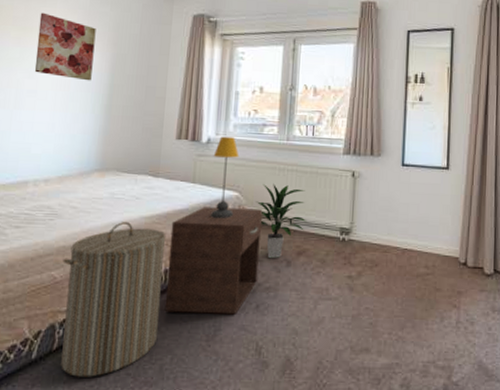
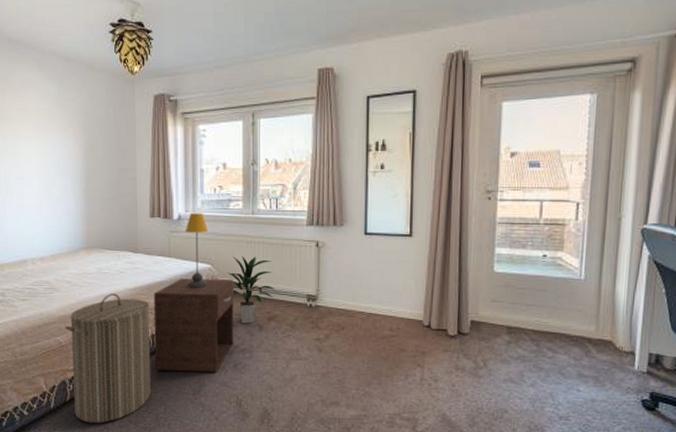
wall art: present [34,12,96,81] -> none [15,103,68,166]

